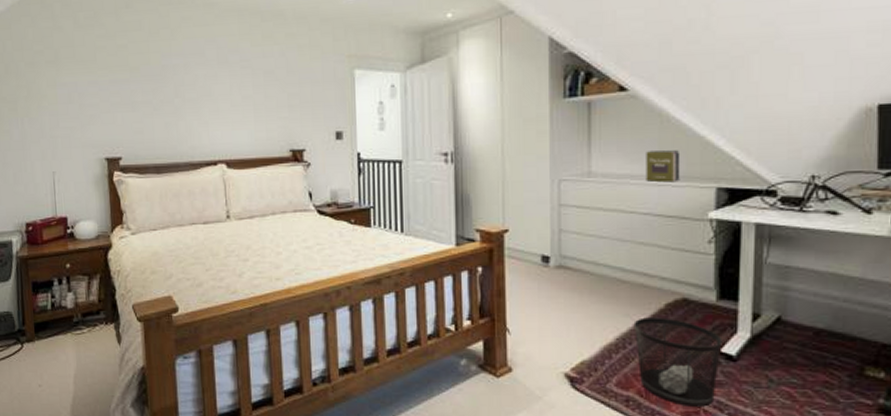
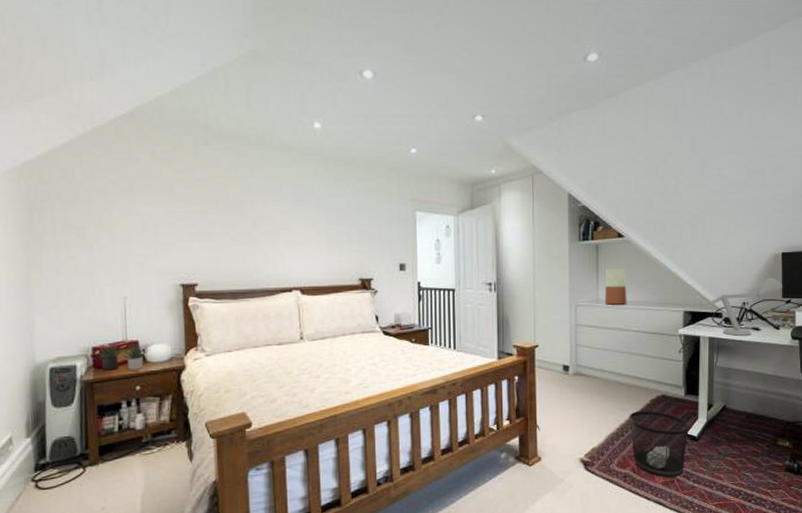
succulent plant: none [29,220,78,248] -> present [96,343,150,371]
vase: none [599,131,632,180] -> present [605,268,627,305]
books: present [646,149,681,183] -> none [636,282,660,307]
desk lamp: none [759,141,878,222] -> present [711,278,782,336]

